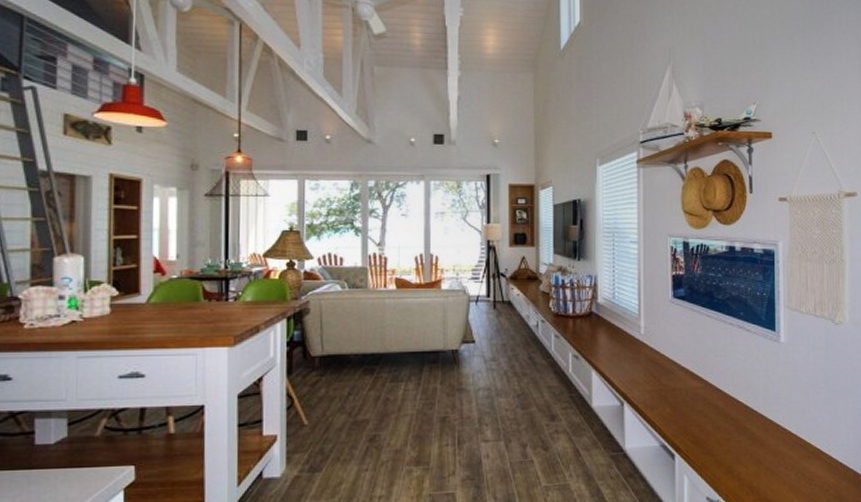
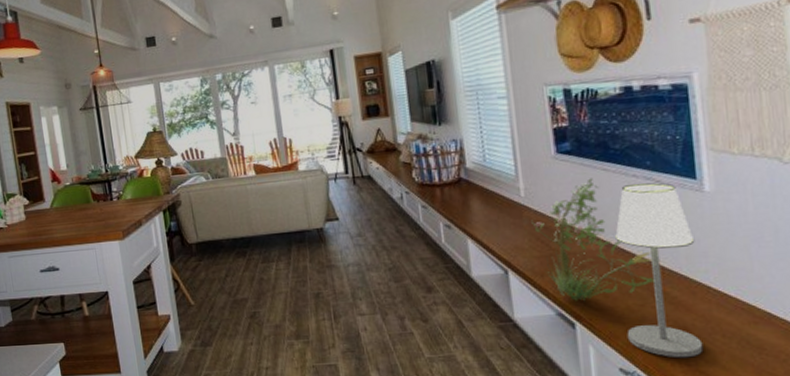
plant: none [647,322,740,435] -> present [531,178,656,302]
table lamp: none [713,330,771,488] -> present [615,182,704,358]

